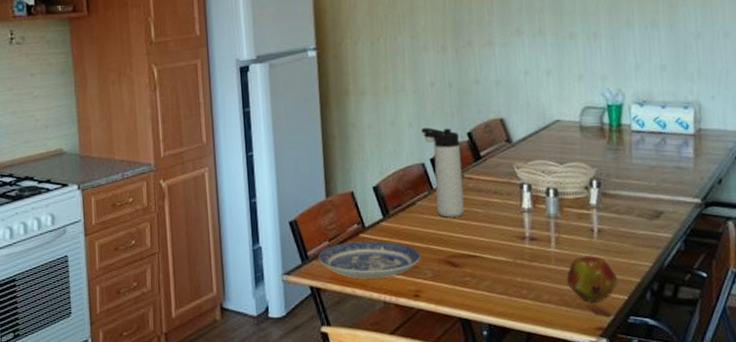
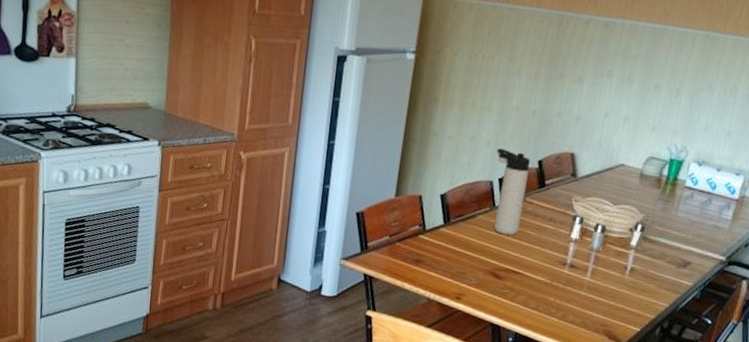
plate: present [318,240,421,279] -> none [377,240,471,278]
fruit: present [567,254,619,302] -> none [592,288,637,329]

